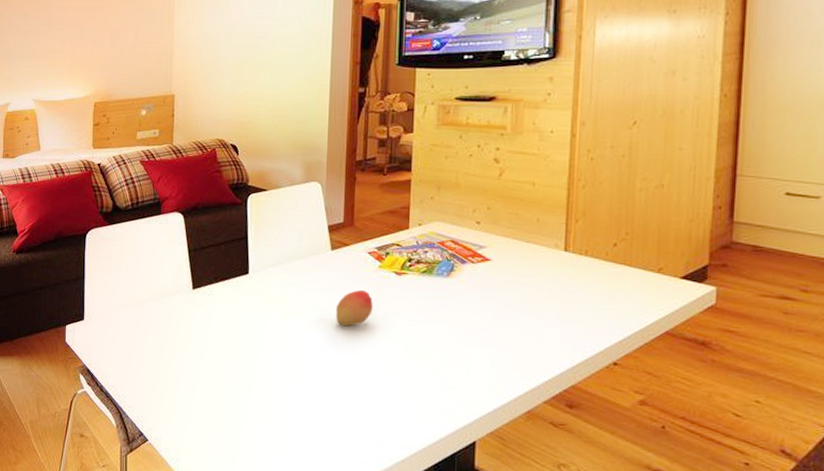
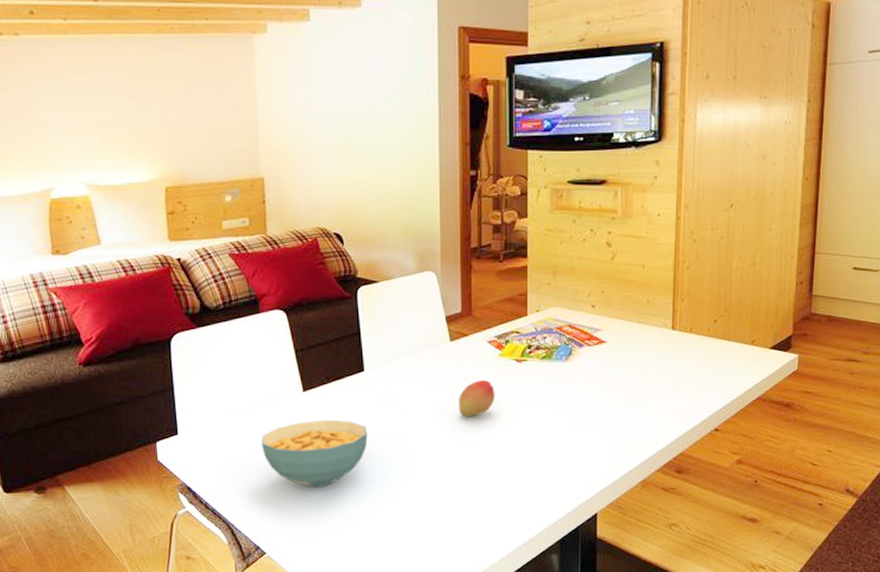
cereal bowl: none [152,317,248,382] -> present [261,419,368,488]

